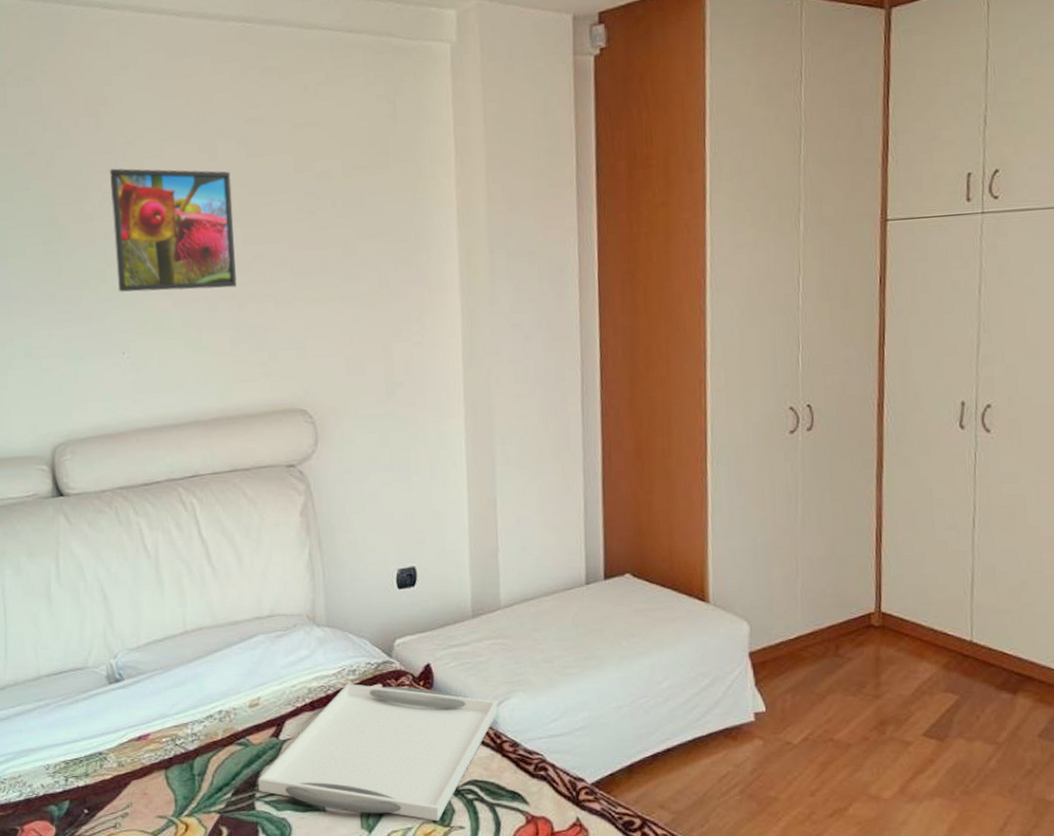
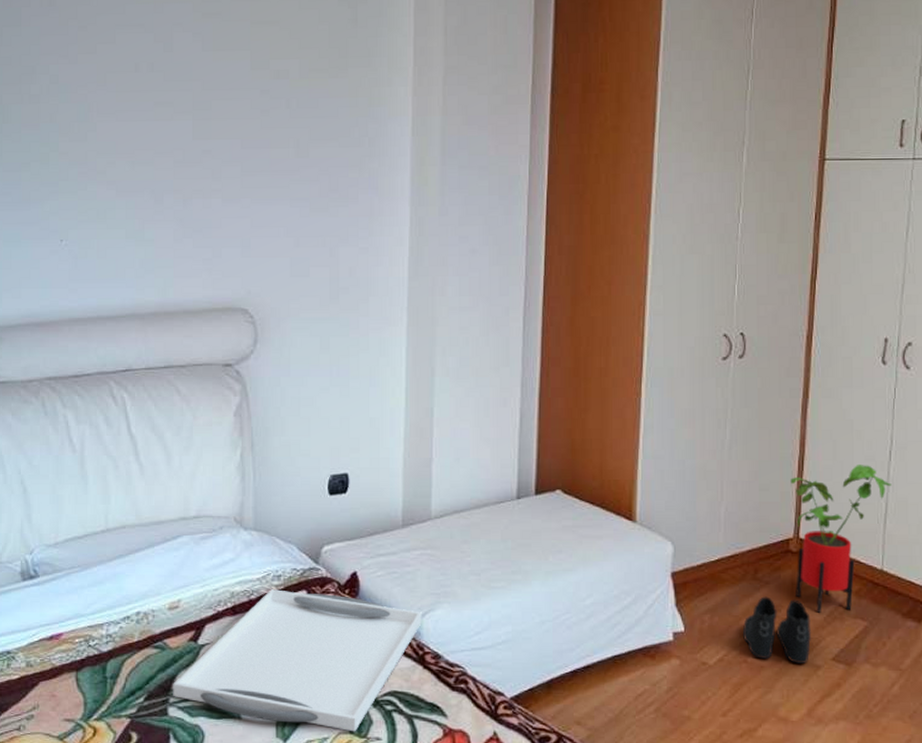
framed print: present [110,168,237,292] -> none [59,51,185,181]
boots: none [827,673,901,740] -> present [743,596,812,664]
house plant: none [868,533,977,688] -> present [790,463,892,613]

